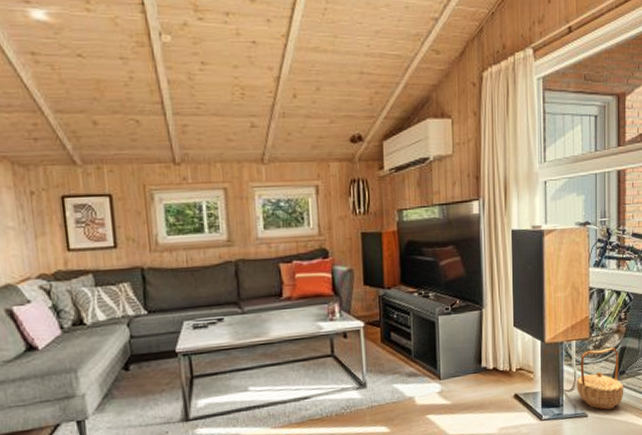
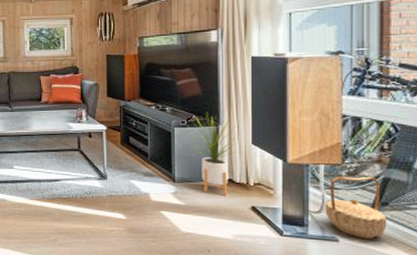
house plant: none [452,296,505,387] -> present [188,113,242,196]

